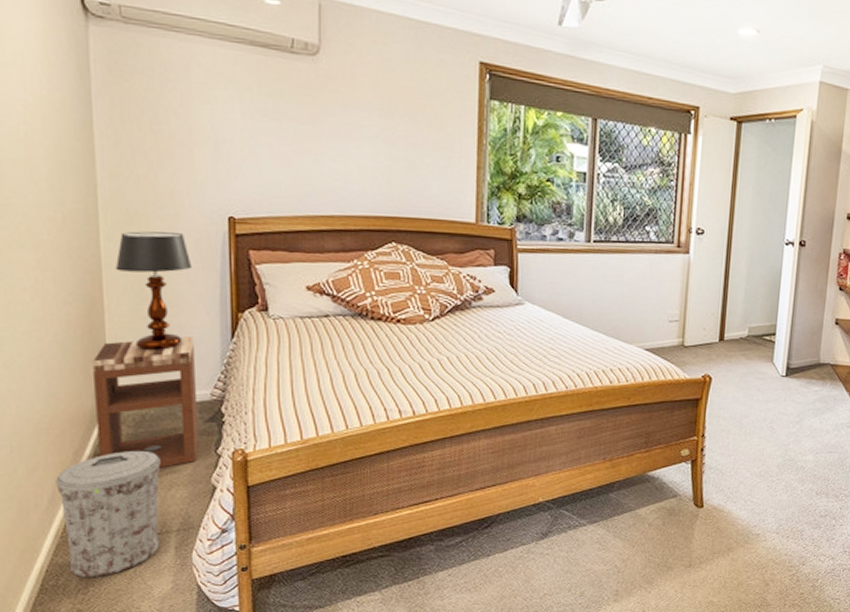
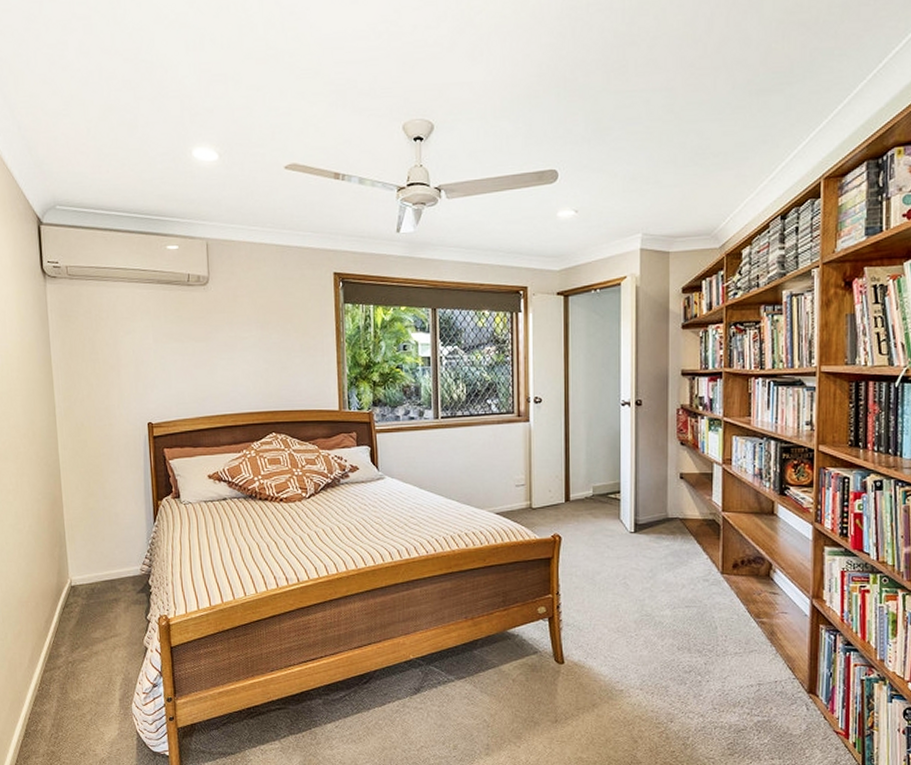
trash can: present [55,451,161,577] -> none [33,619,108,724]
nightstand: present [93,337,199,468] -> none [56,523,134,633]
table lamp: present [115,231,193,350] -> none [69,439,124,535]

